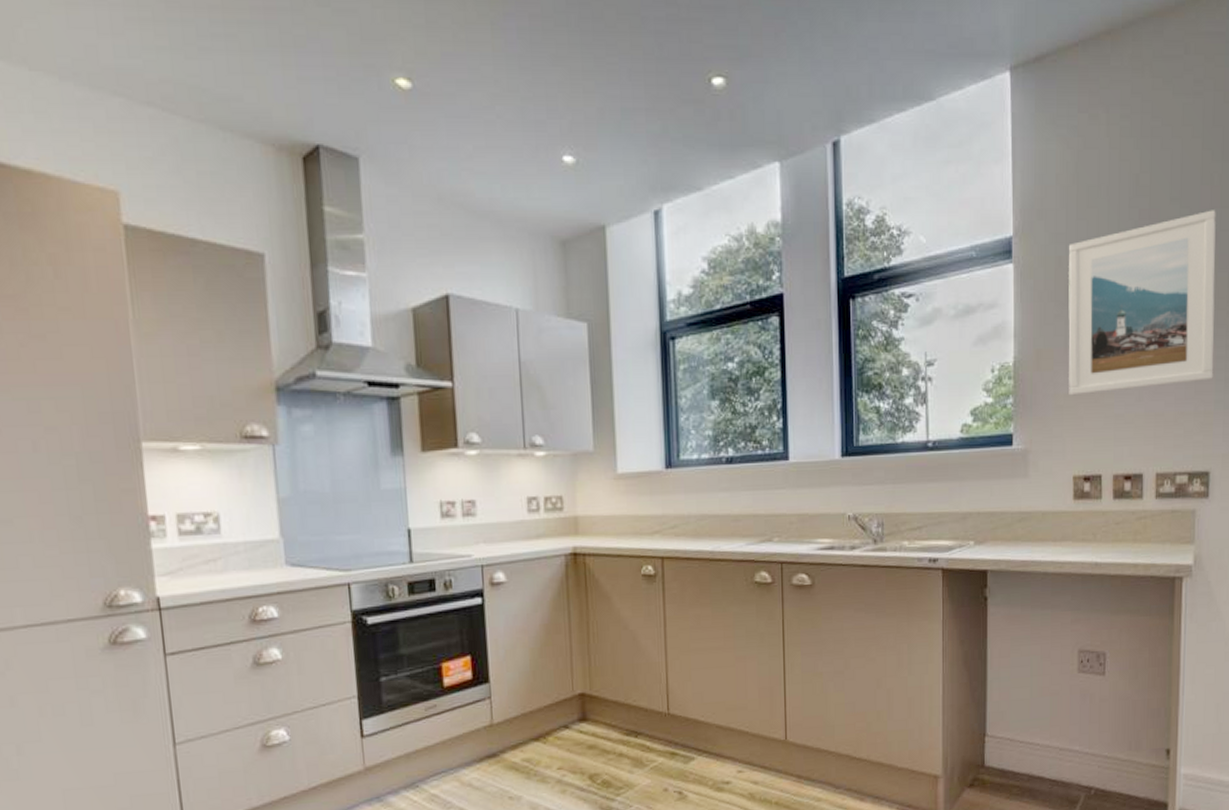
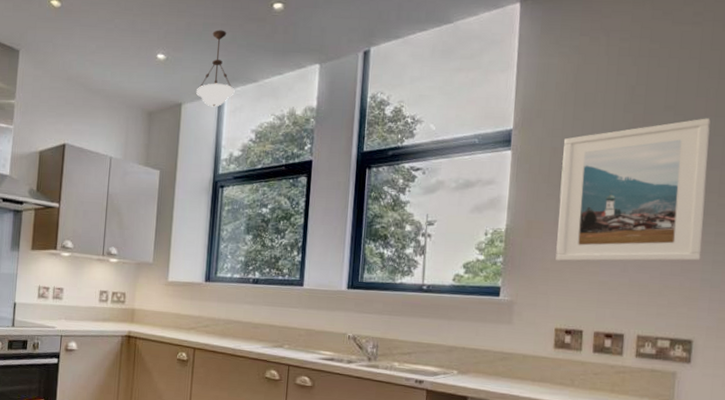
pendant light: none [623,117,674,229] -> present [196,30,235,107]

